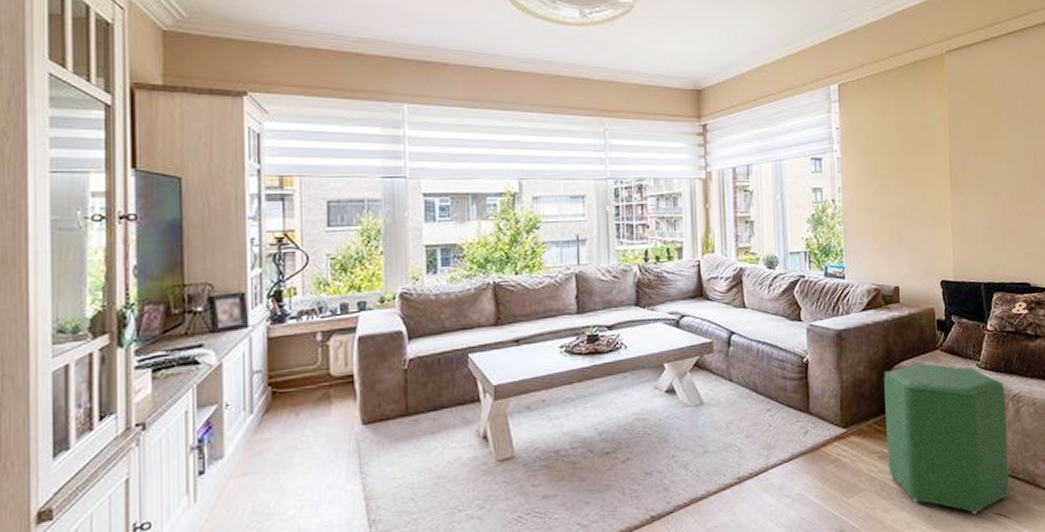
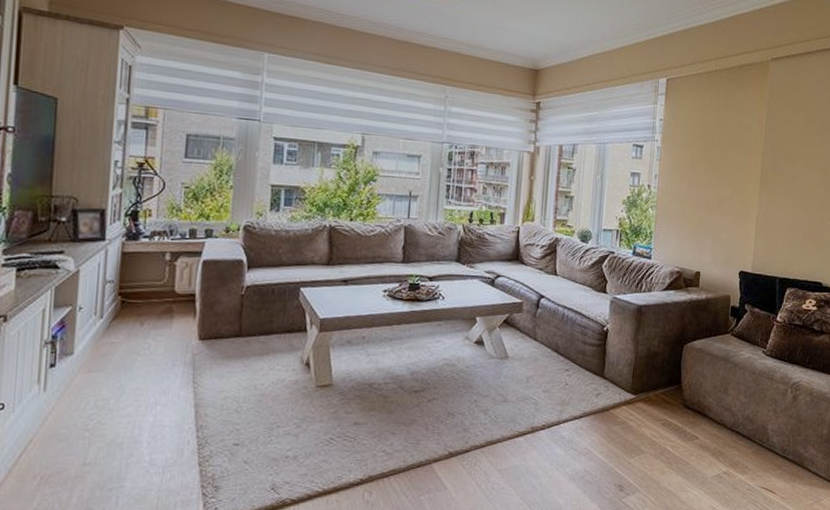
ottoman: present [884,363,1010,515] -> none [669,344,786,487]

